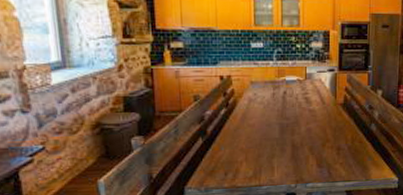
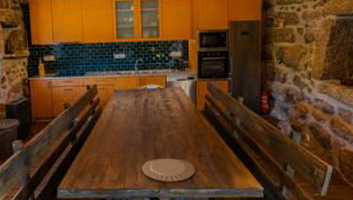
plate: none [278,152,333,177] -> present [141,158,195,182]

